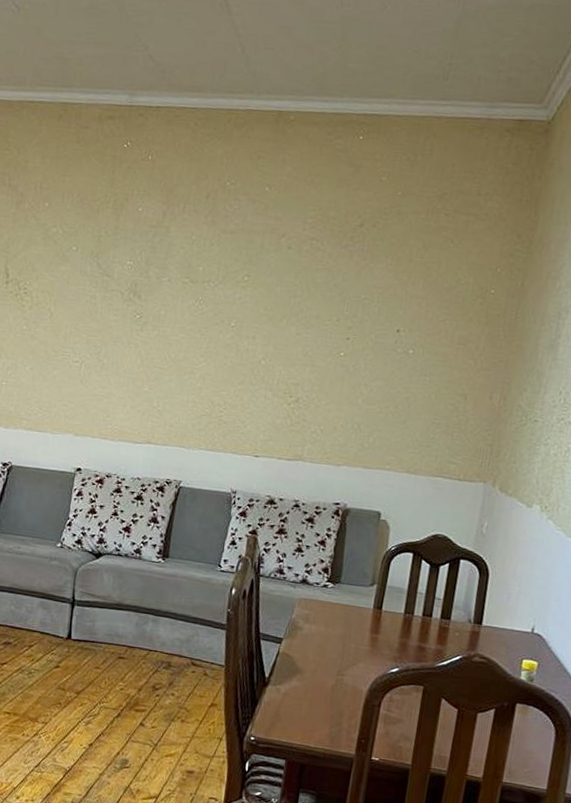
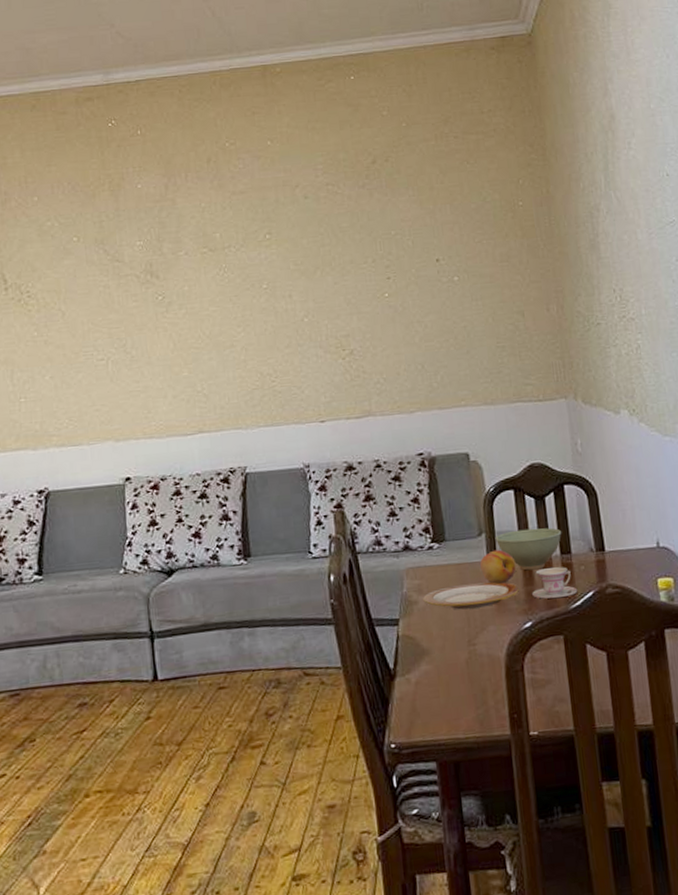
plate: none [308,622,395,647] -> present [423,582,519,610]
fruit: none [365,601,398,631] -> present [480,549,517,584]
bowl: none [384,588,447,627] -> present [495,528,562,571]
teacup: none [404,626,448,655] -> present [531,567,578,599]

